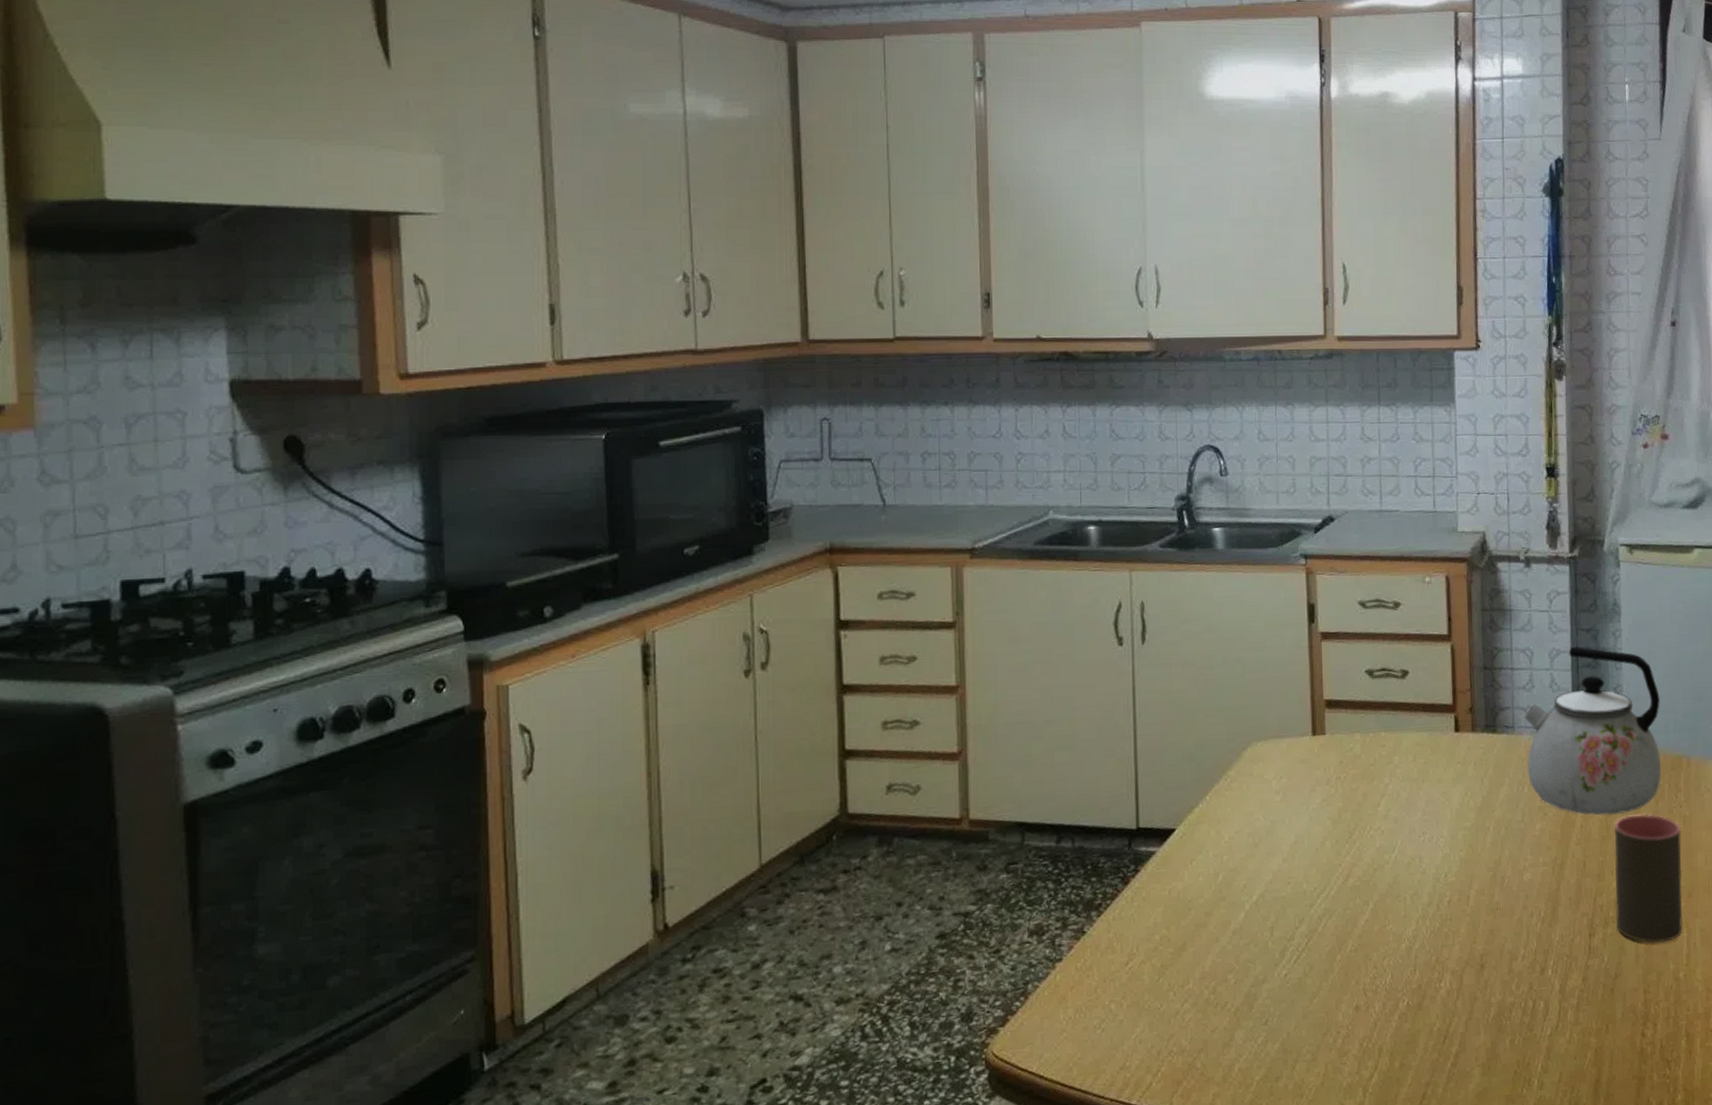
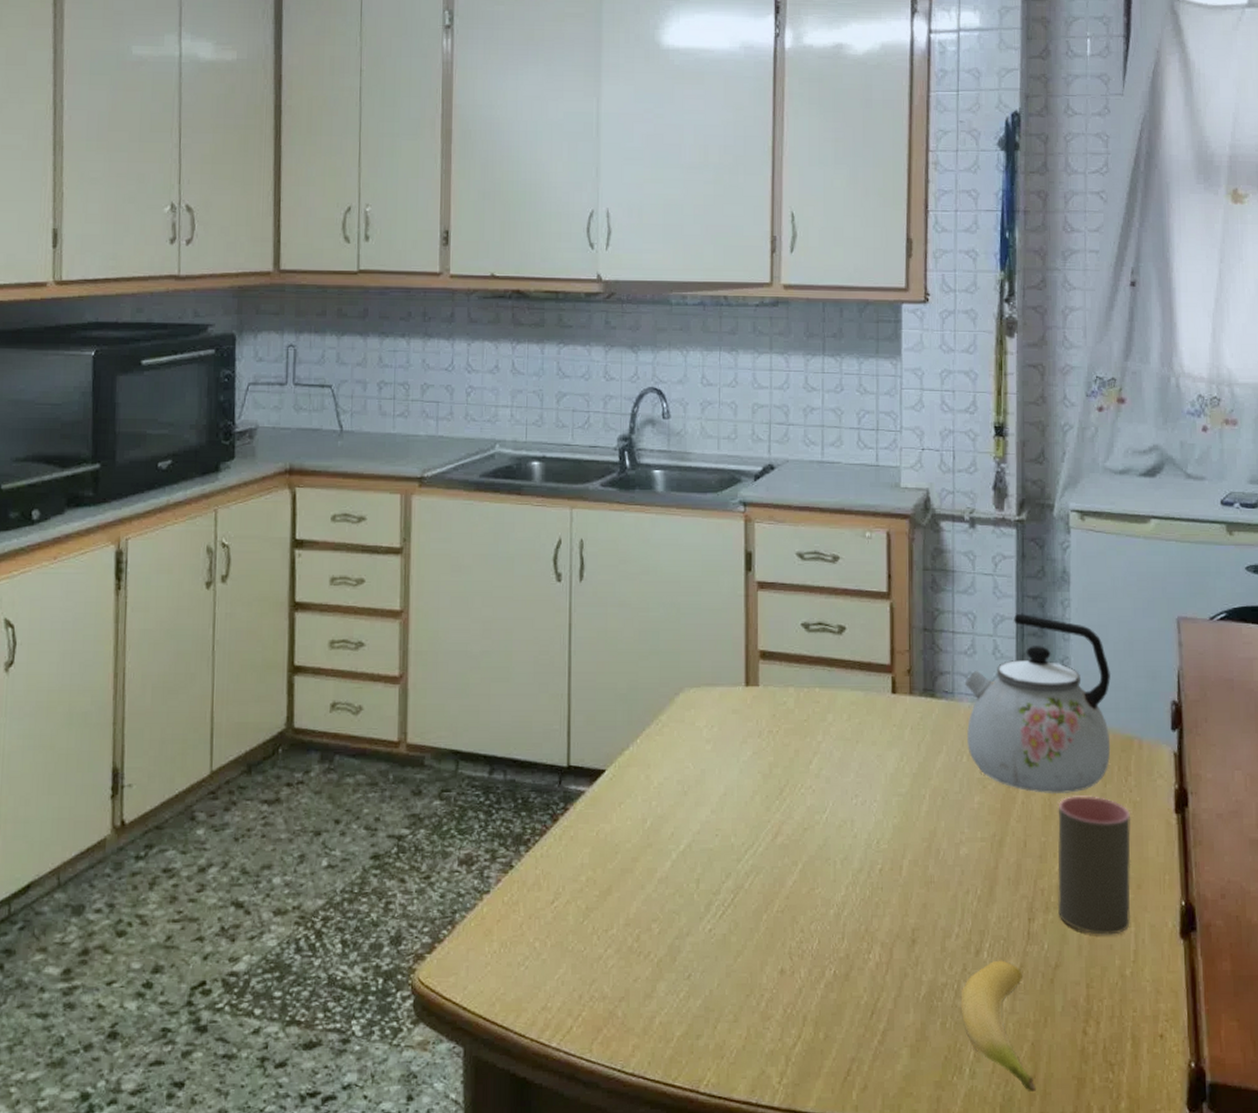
banana: none [1528,975,1600,1095] -> present [960,960,1036,1091]

